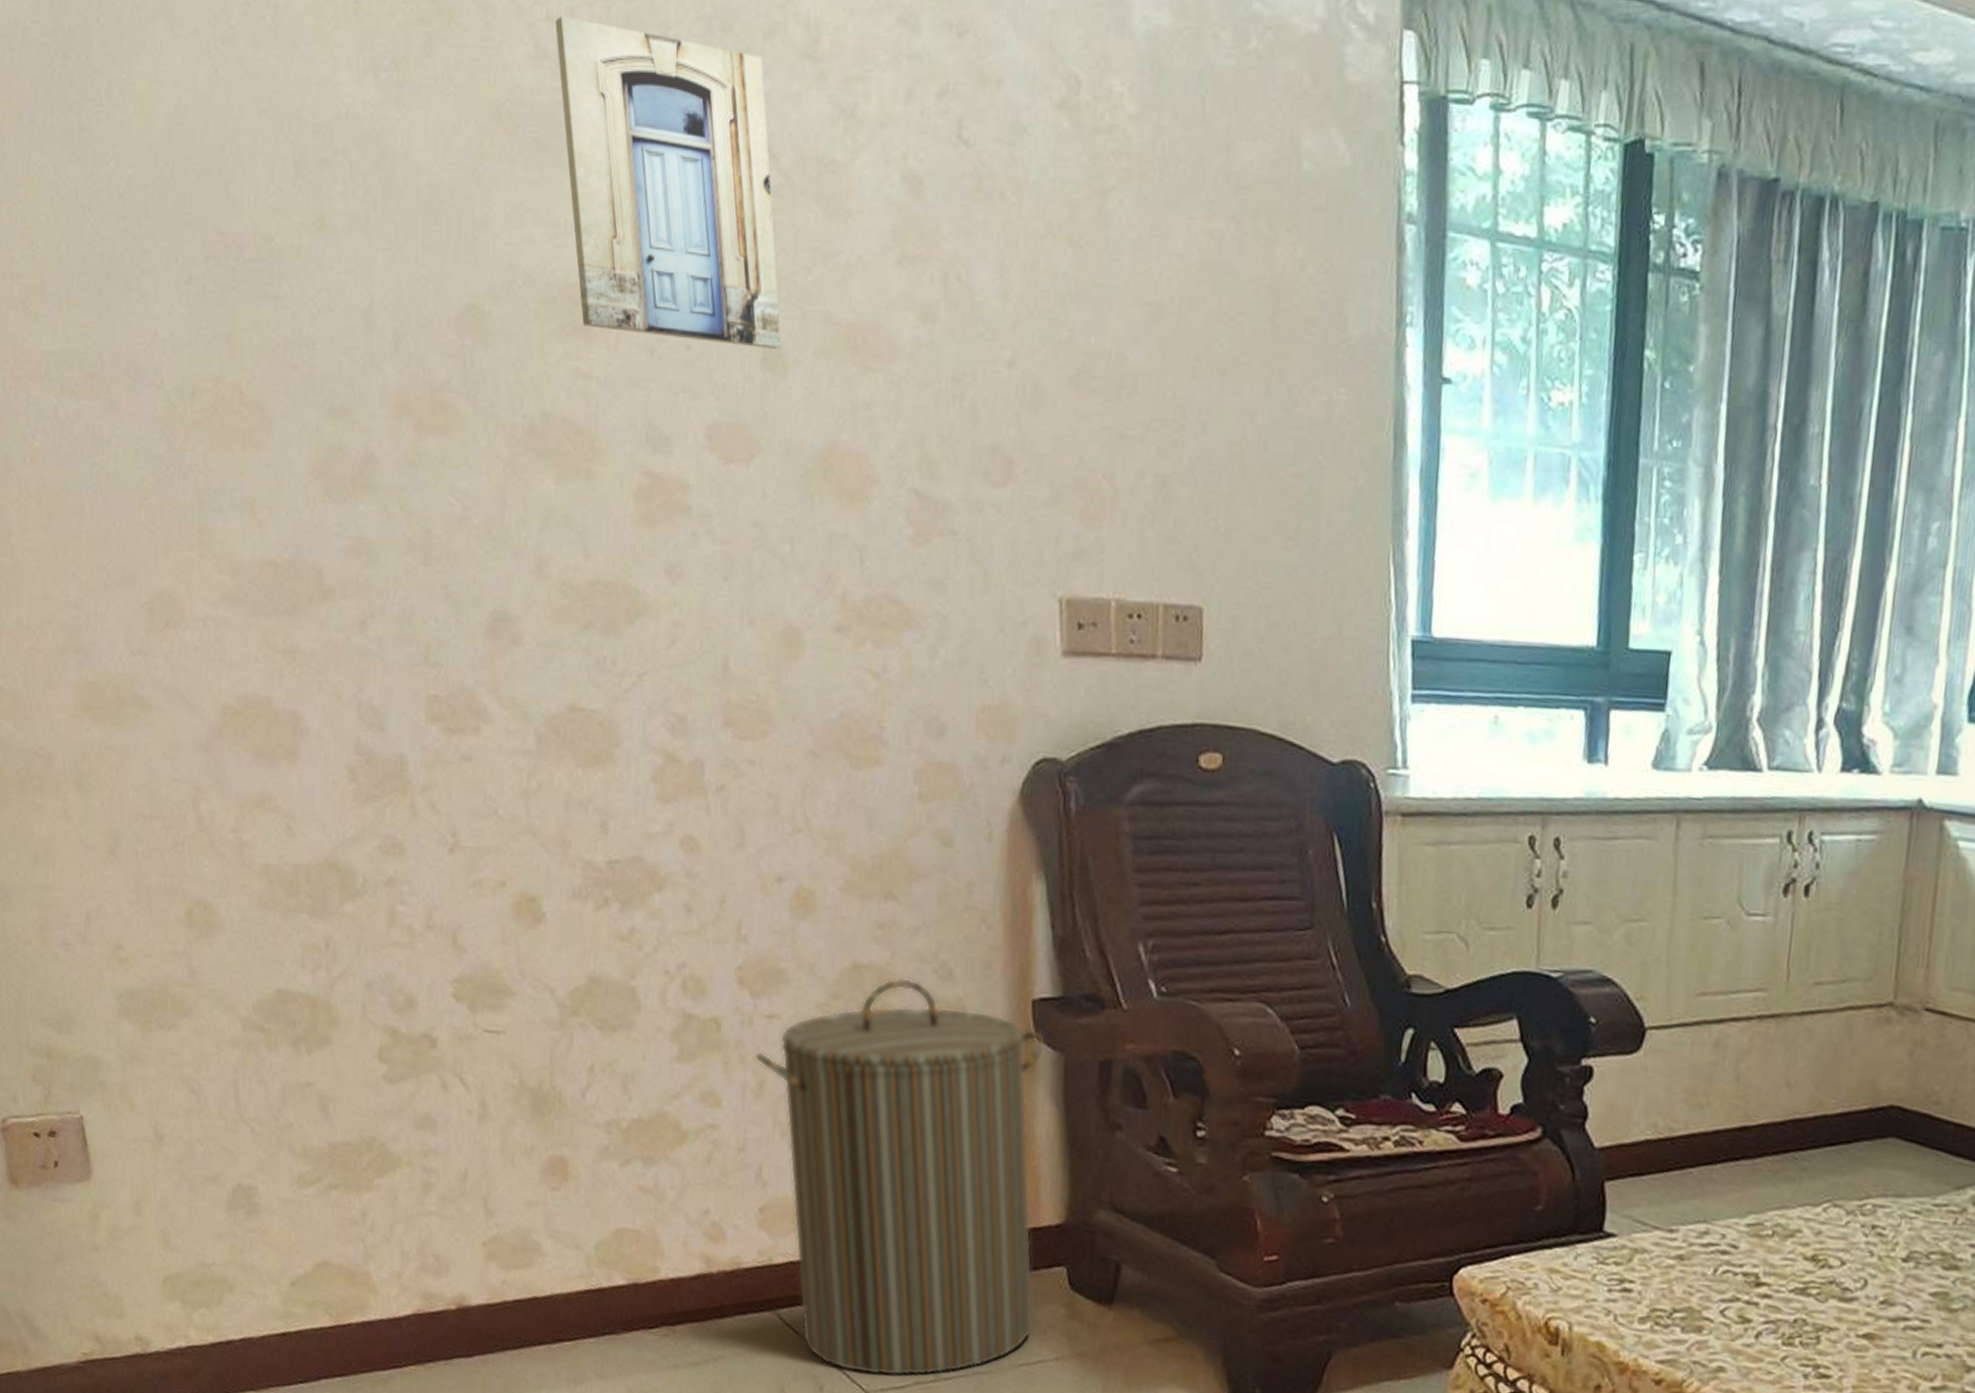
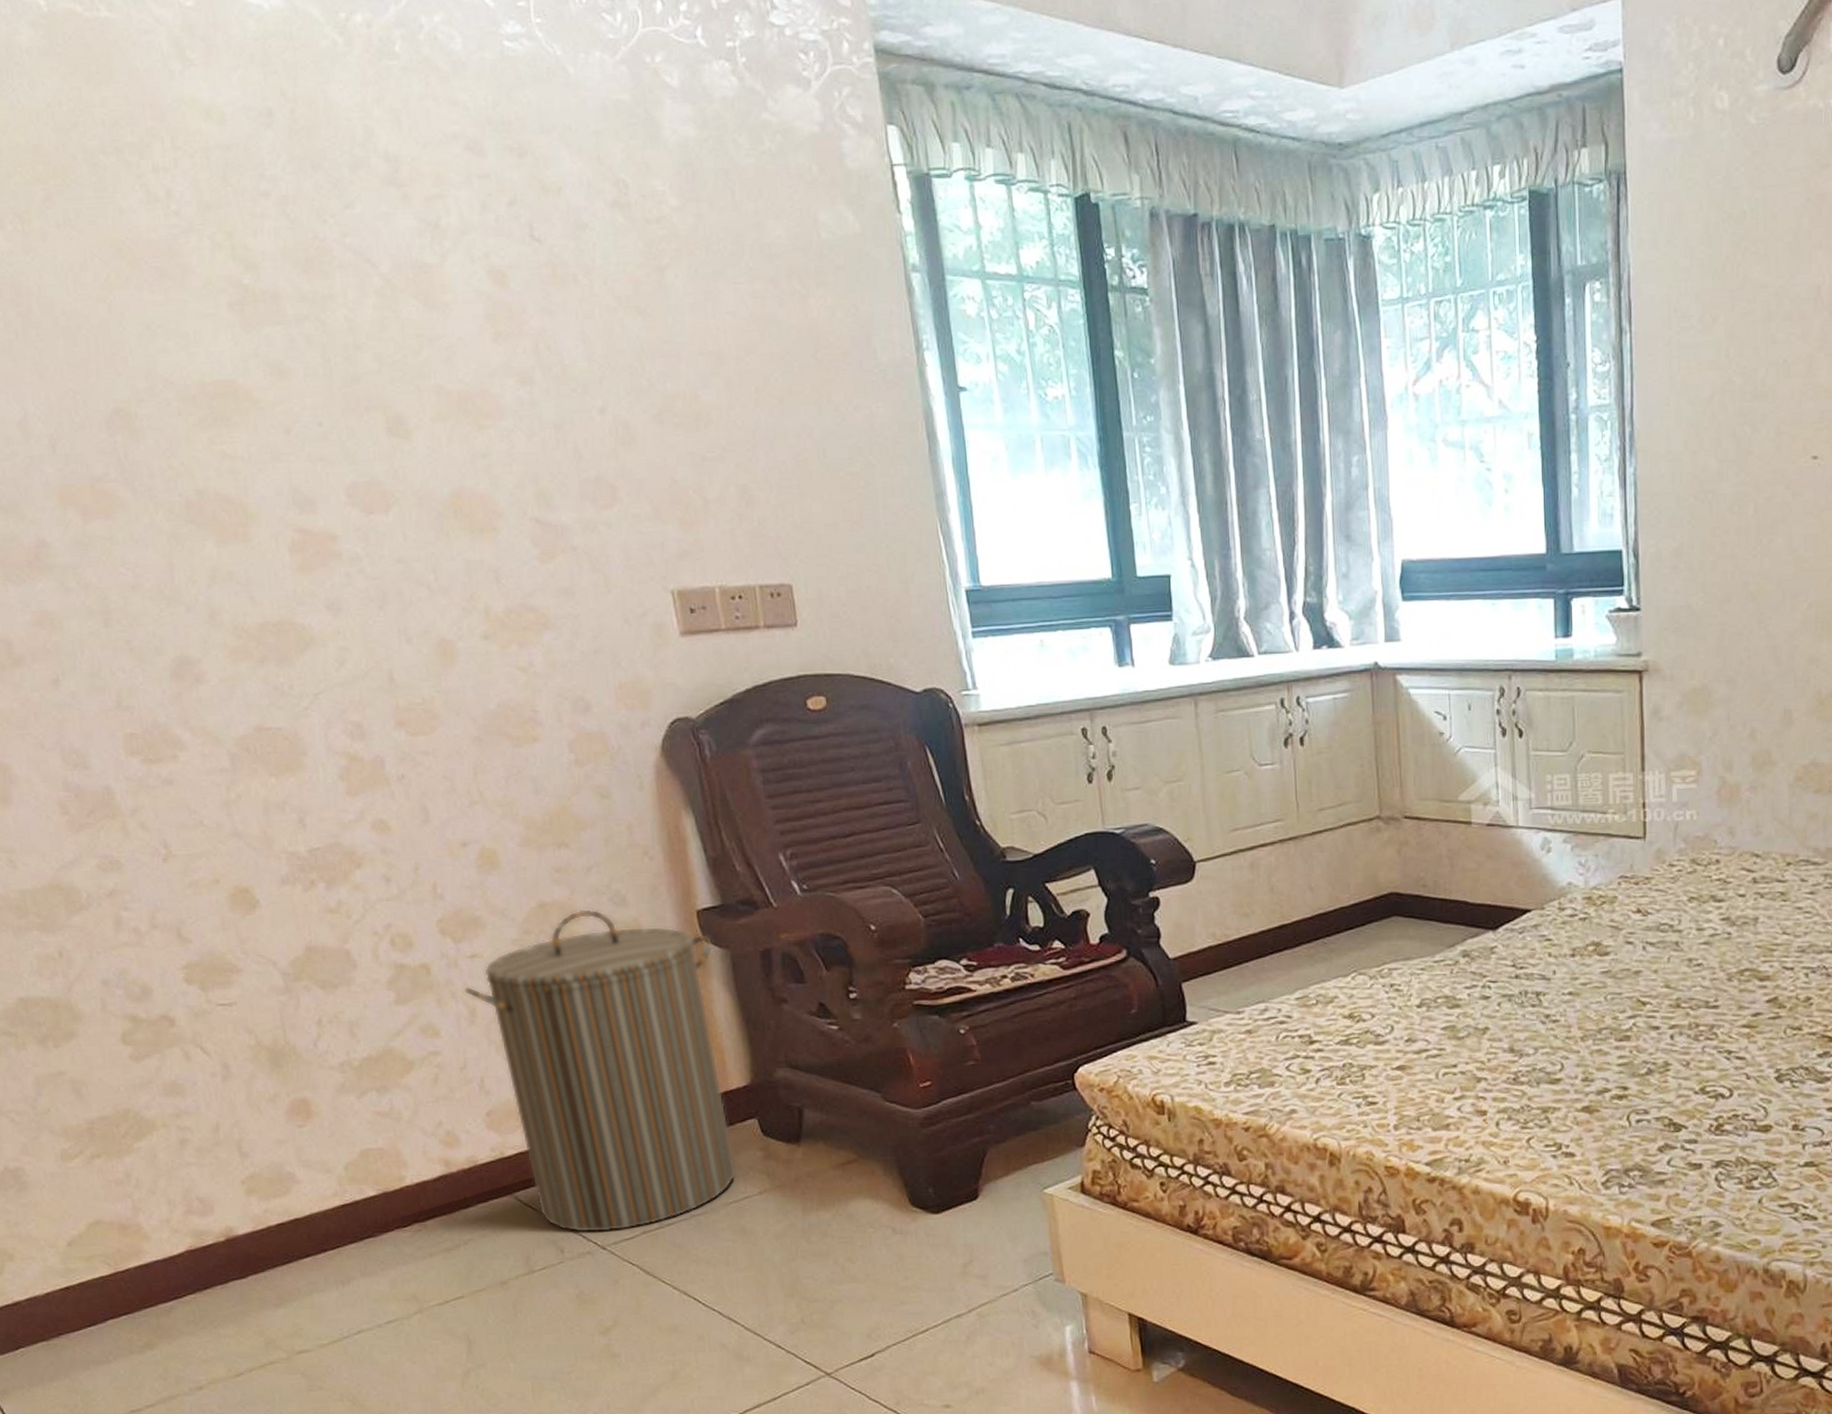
wall art: present [555,16,781,349] -> none [161,166,402,419]

